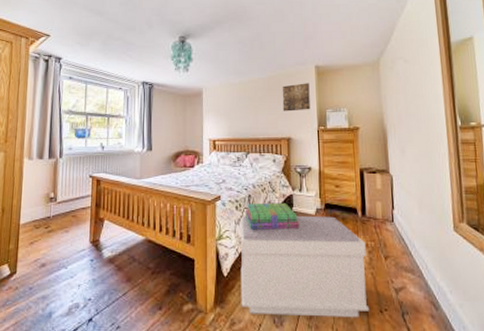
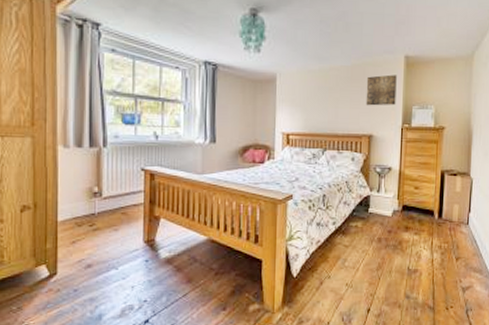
bench: present [239,215,370,318] -> none [310,216,439,315]
stack of books: present [244,202,299,230] -> none [318,203,375,231]

